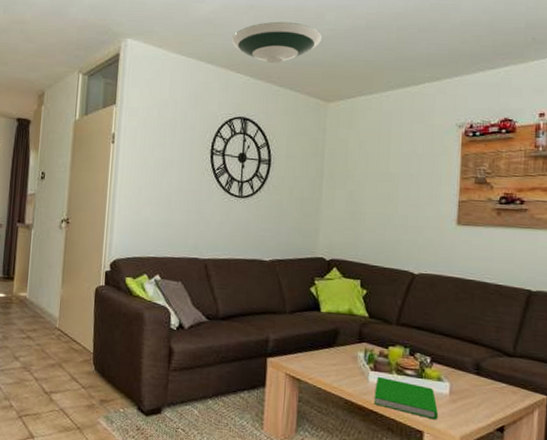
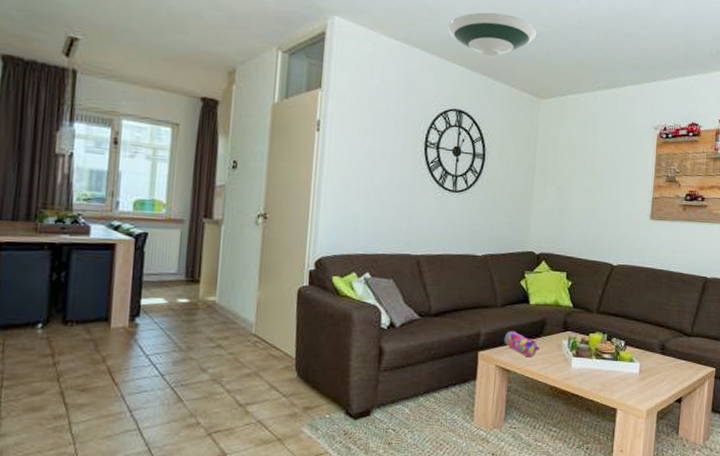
pencil case: none [293,338,332,368] -> present [503,331,540,358]
book: present [374,376,438,420] -> none [575,361,629,397]

